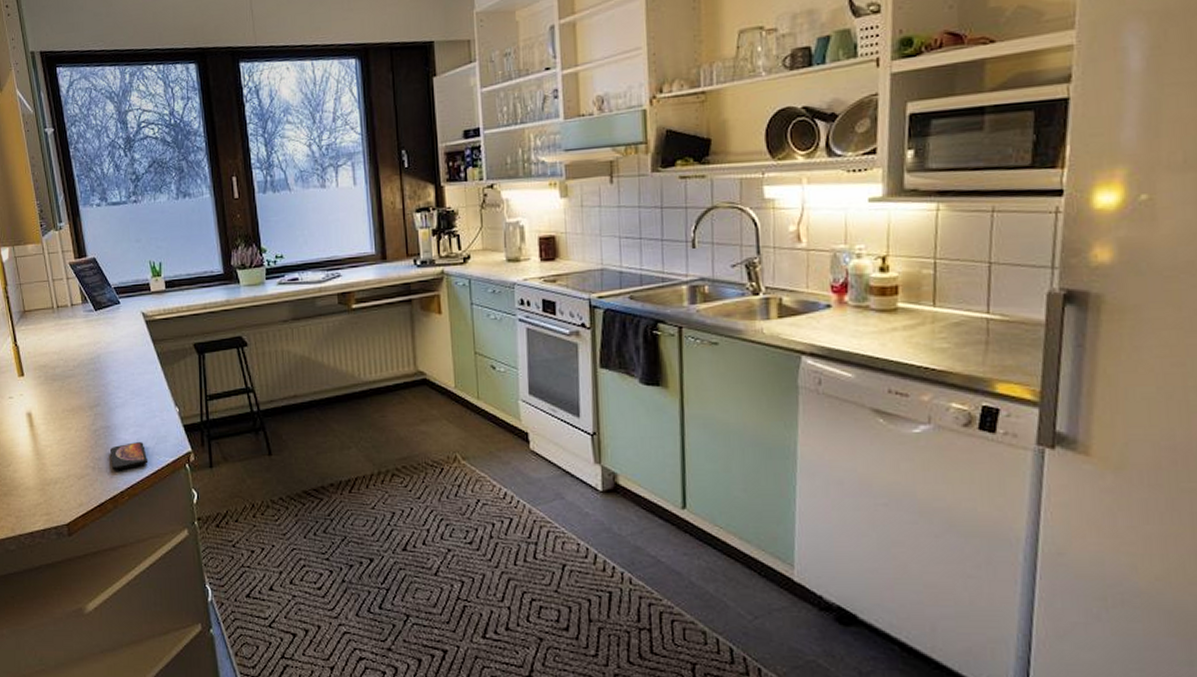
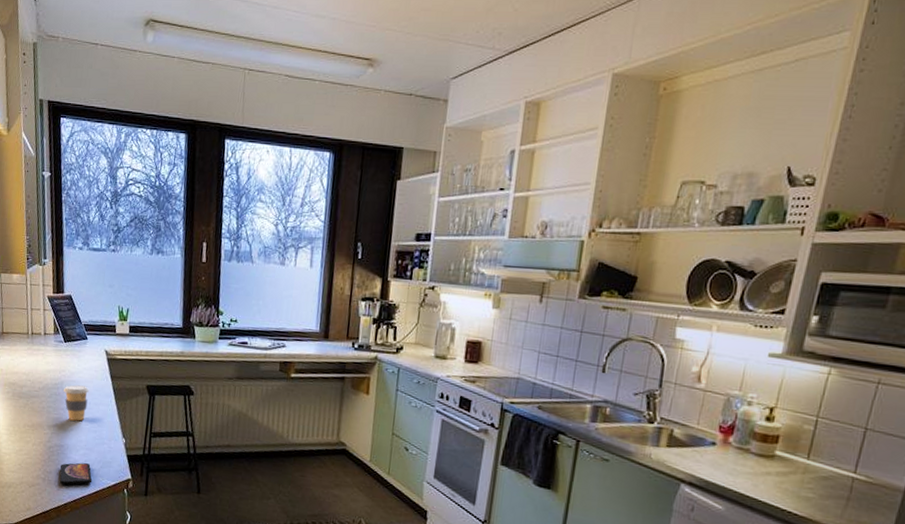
coffee cup: none [100,355,131,397] -> present [63,385,89,421]

